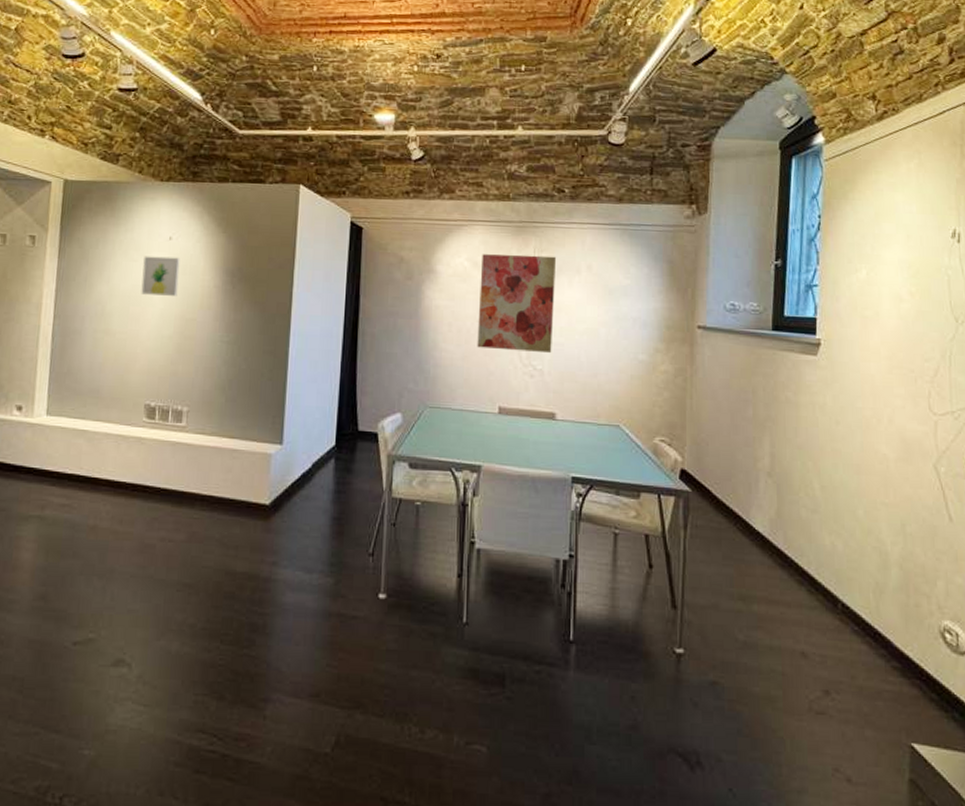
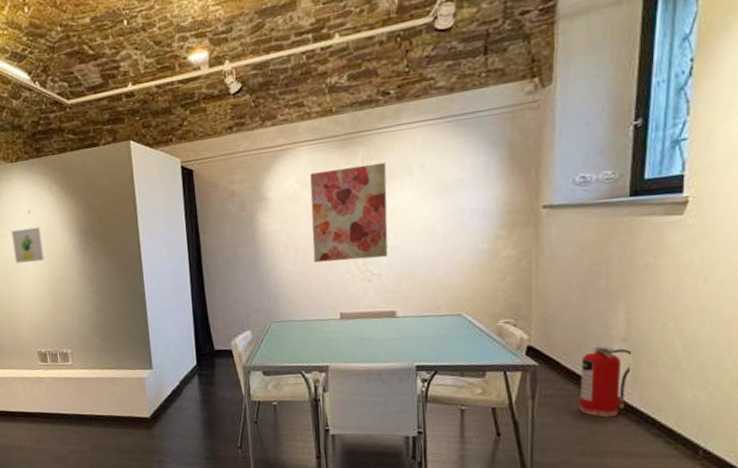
fire extinguisher: none [729,478,778,558] -> present [579,346,634,418]

